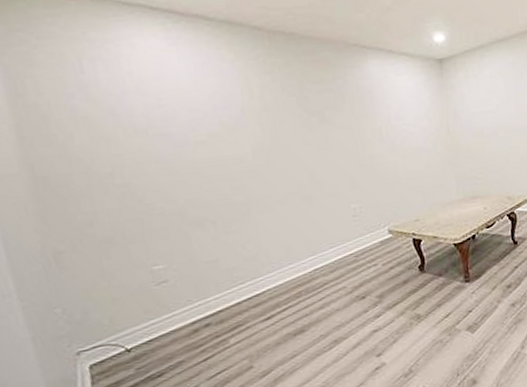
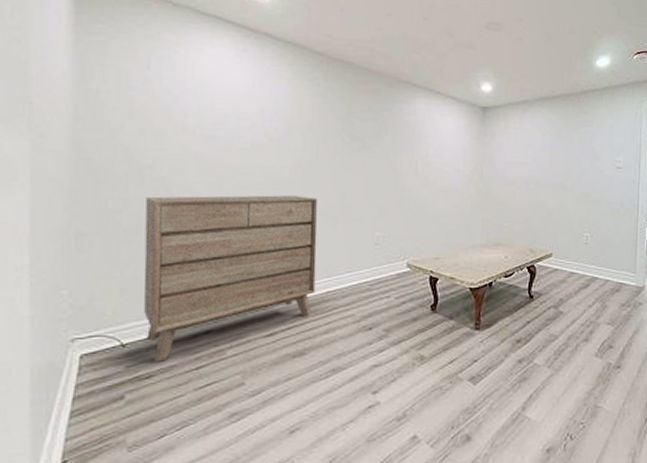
dresser: none [114,179,304,361] -> present [143,195,318,362]

